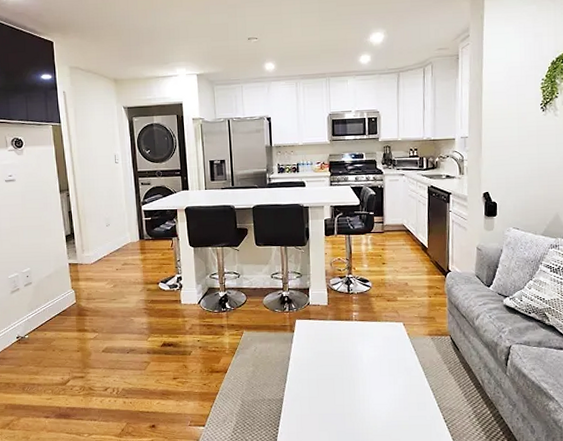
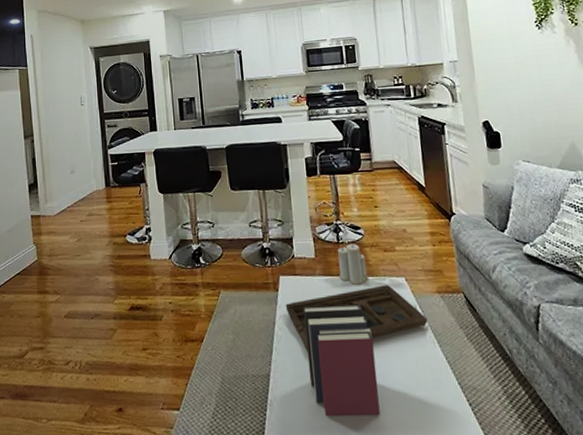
decorative tray: none [299,328,419,381] -> present [285,285,428,351]
books: none [314,344,373,431] -> present [303,304,380,417]
candle: none [347,293,373,328] -> present [337,243,369,285]

